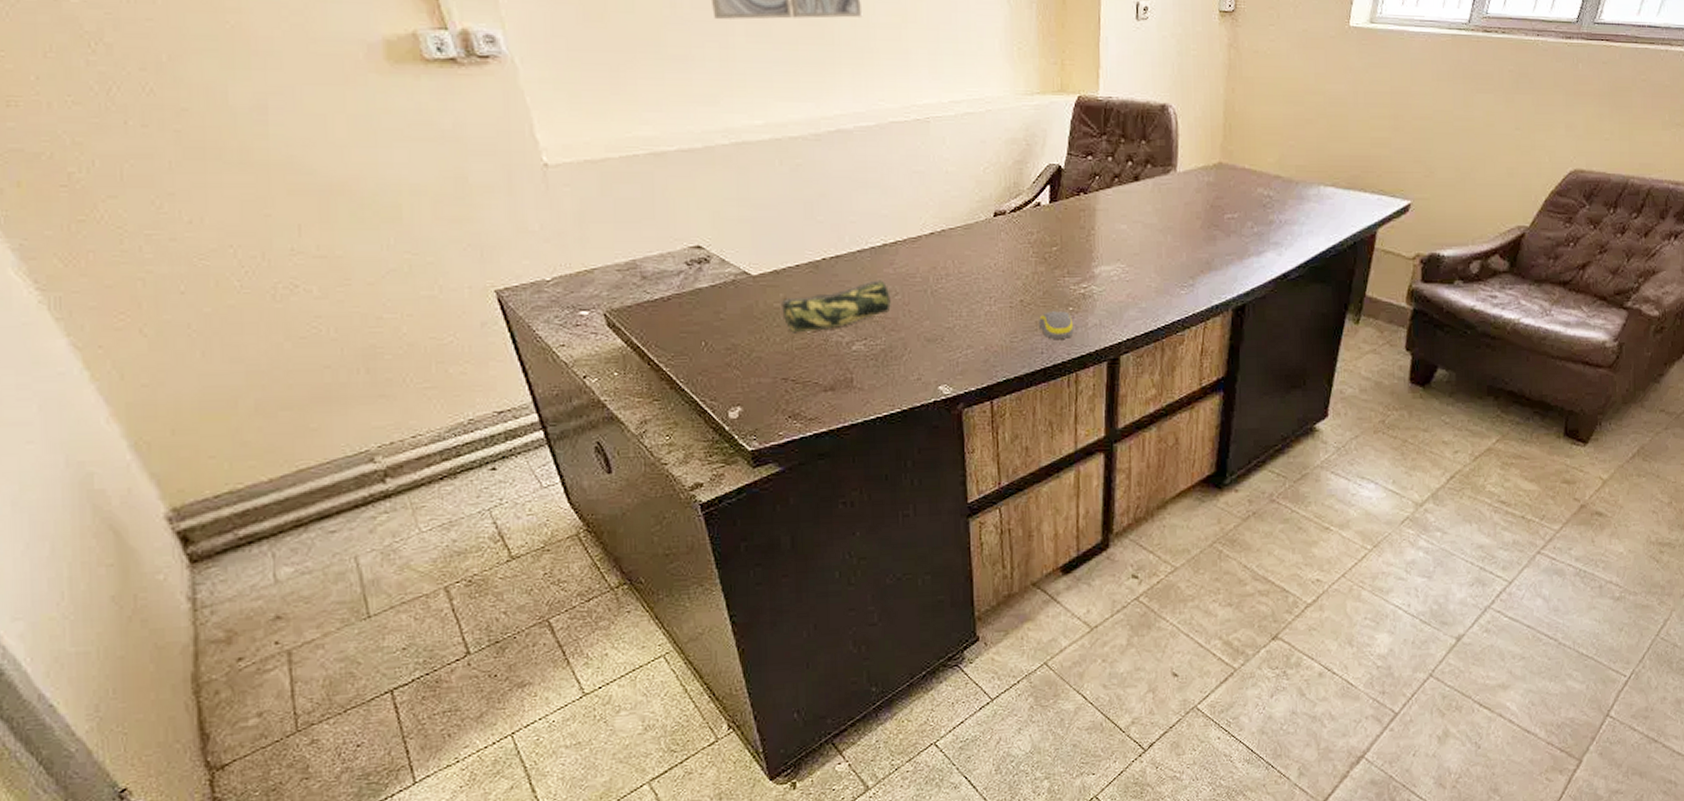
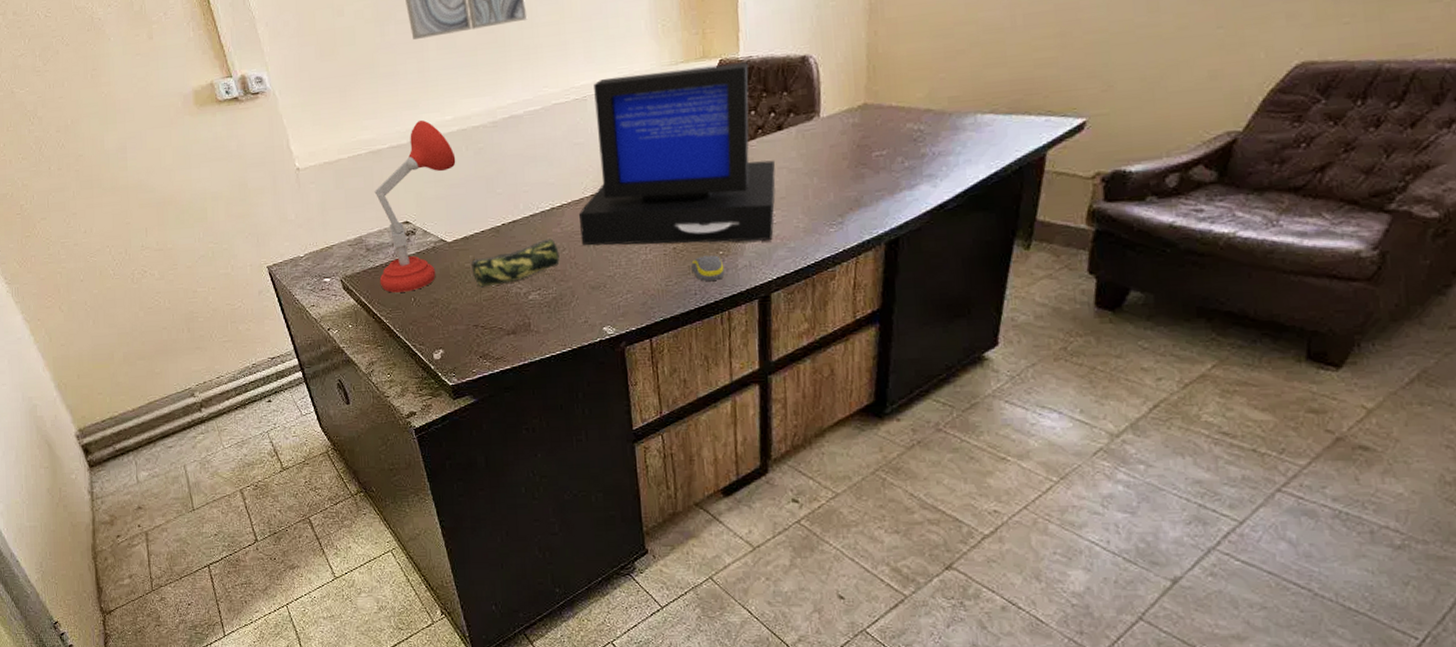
desk lamp: none [655,122,766,334] -> present [374,120,456,293]
computer: none [916,99,1130,299] -> present [579,62,776,246]

